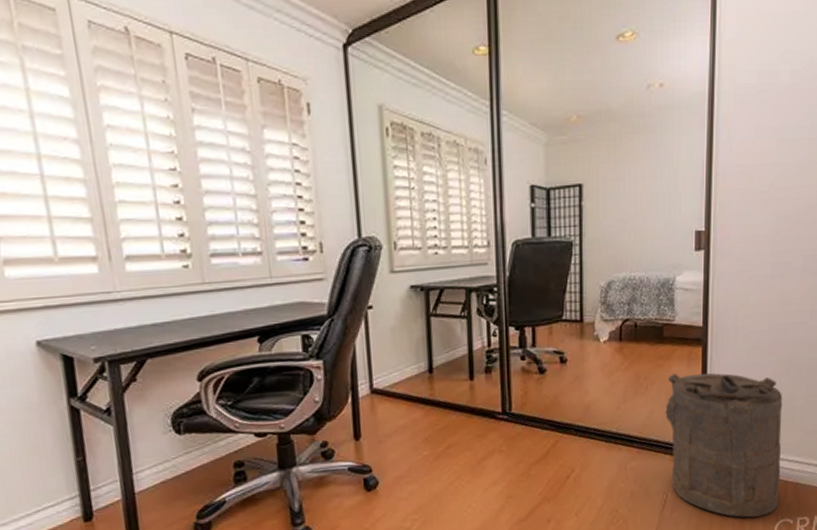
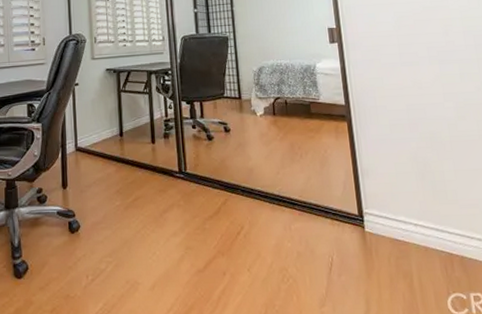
laundry hamper: present [665,373,783,518] -> none [320,145,447,288]

